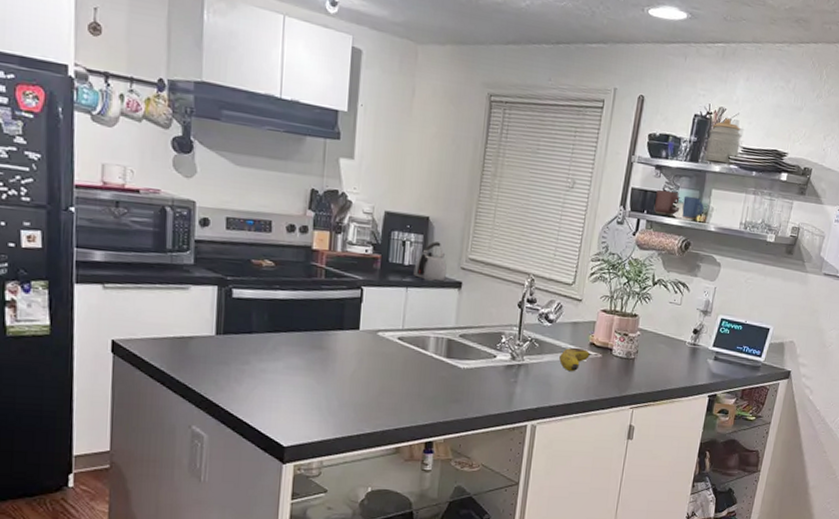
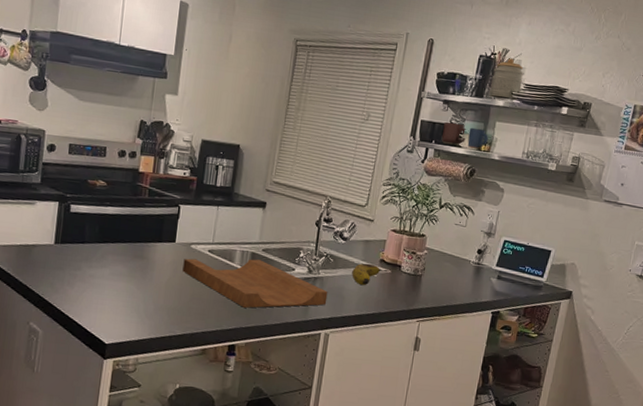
cutting board: none [369,346,534,401] -> present [182,258,328,308]
kettle: present [413,241,446,282] -> none [224,166,253,202]

